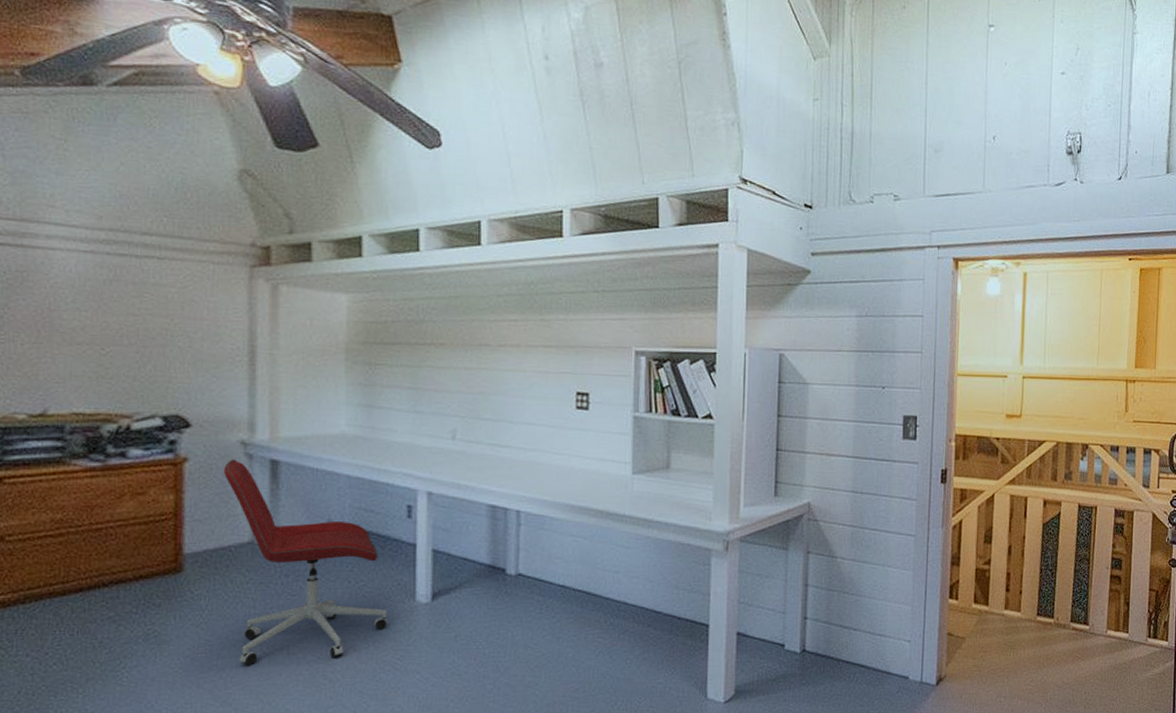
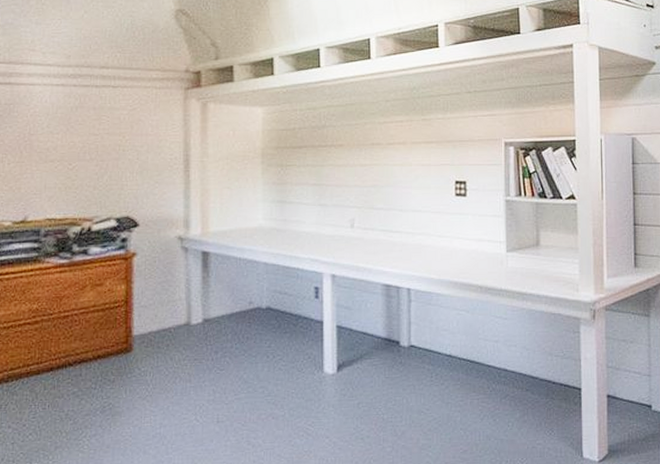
office chair: present [224,459,388,666] -> none [165,252,300,434]

